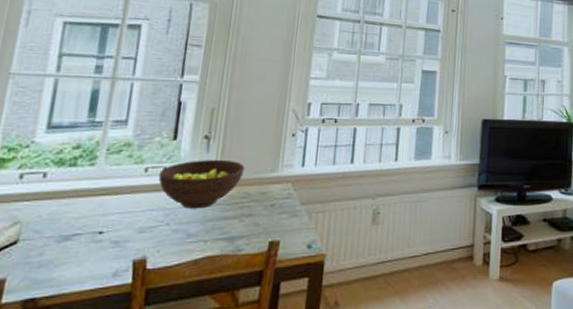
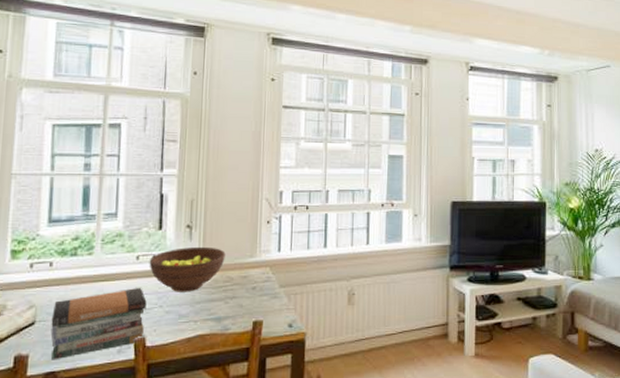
book stack: none [33,202,152,285] -> present [50,287,147,360]

